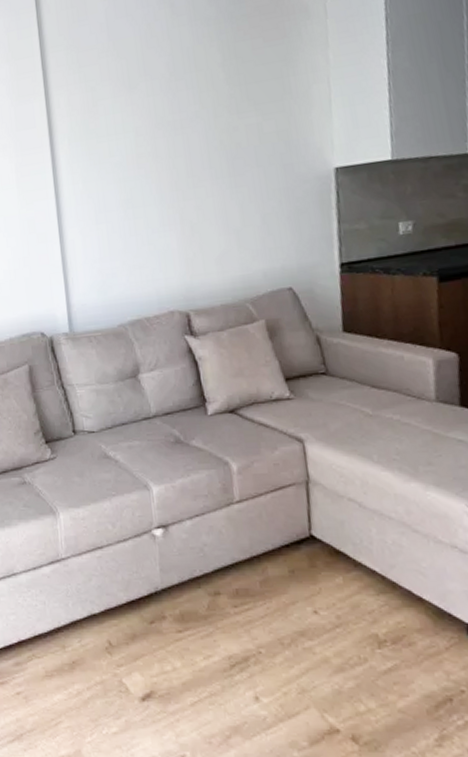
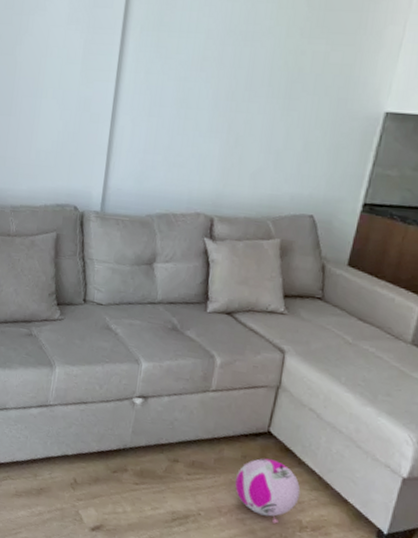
ball: none [288,568,368,645] -> present [234,458,301,524]

